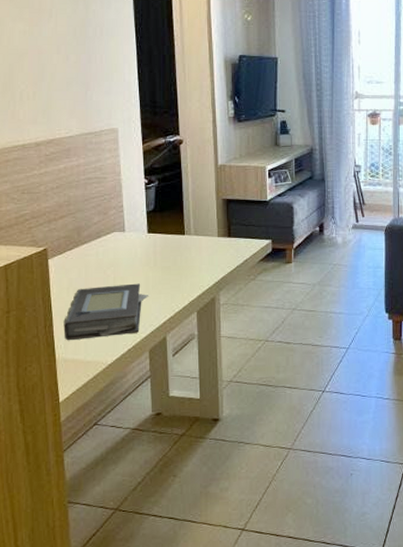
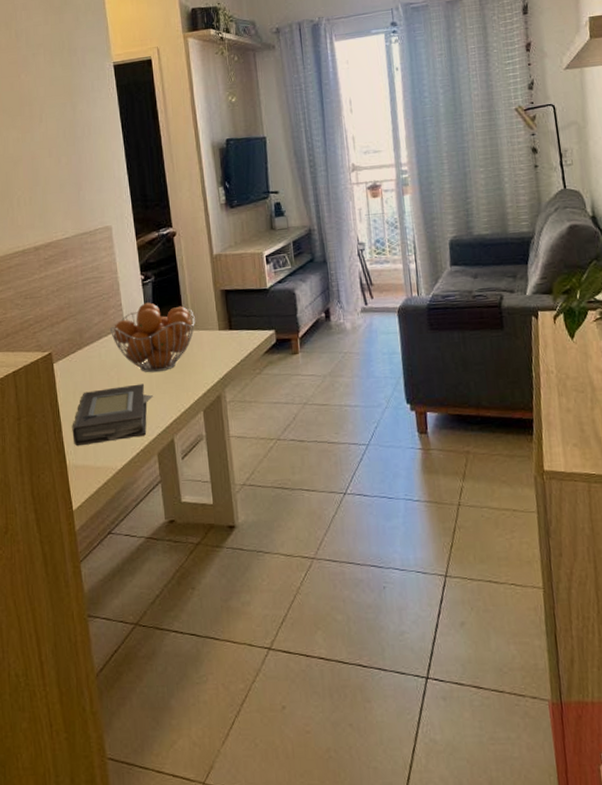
fruit basket: none [109,206,195,274] -> present [109,302,195,373]

